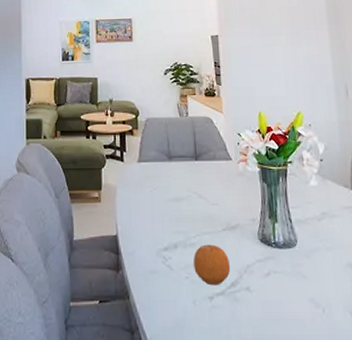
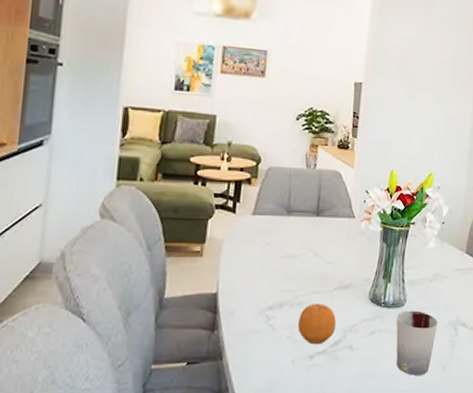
cup: none [289,251,336,320] -> present [396,310,438,375]

